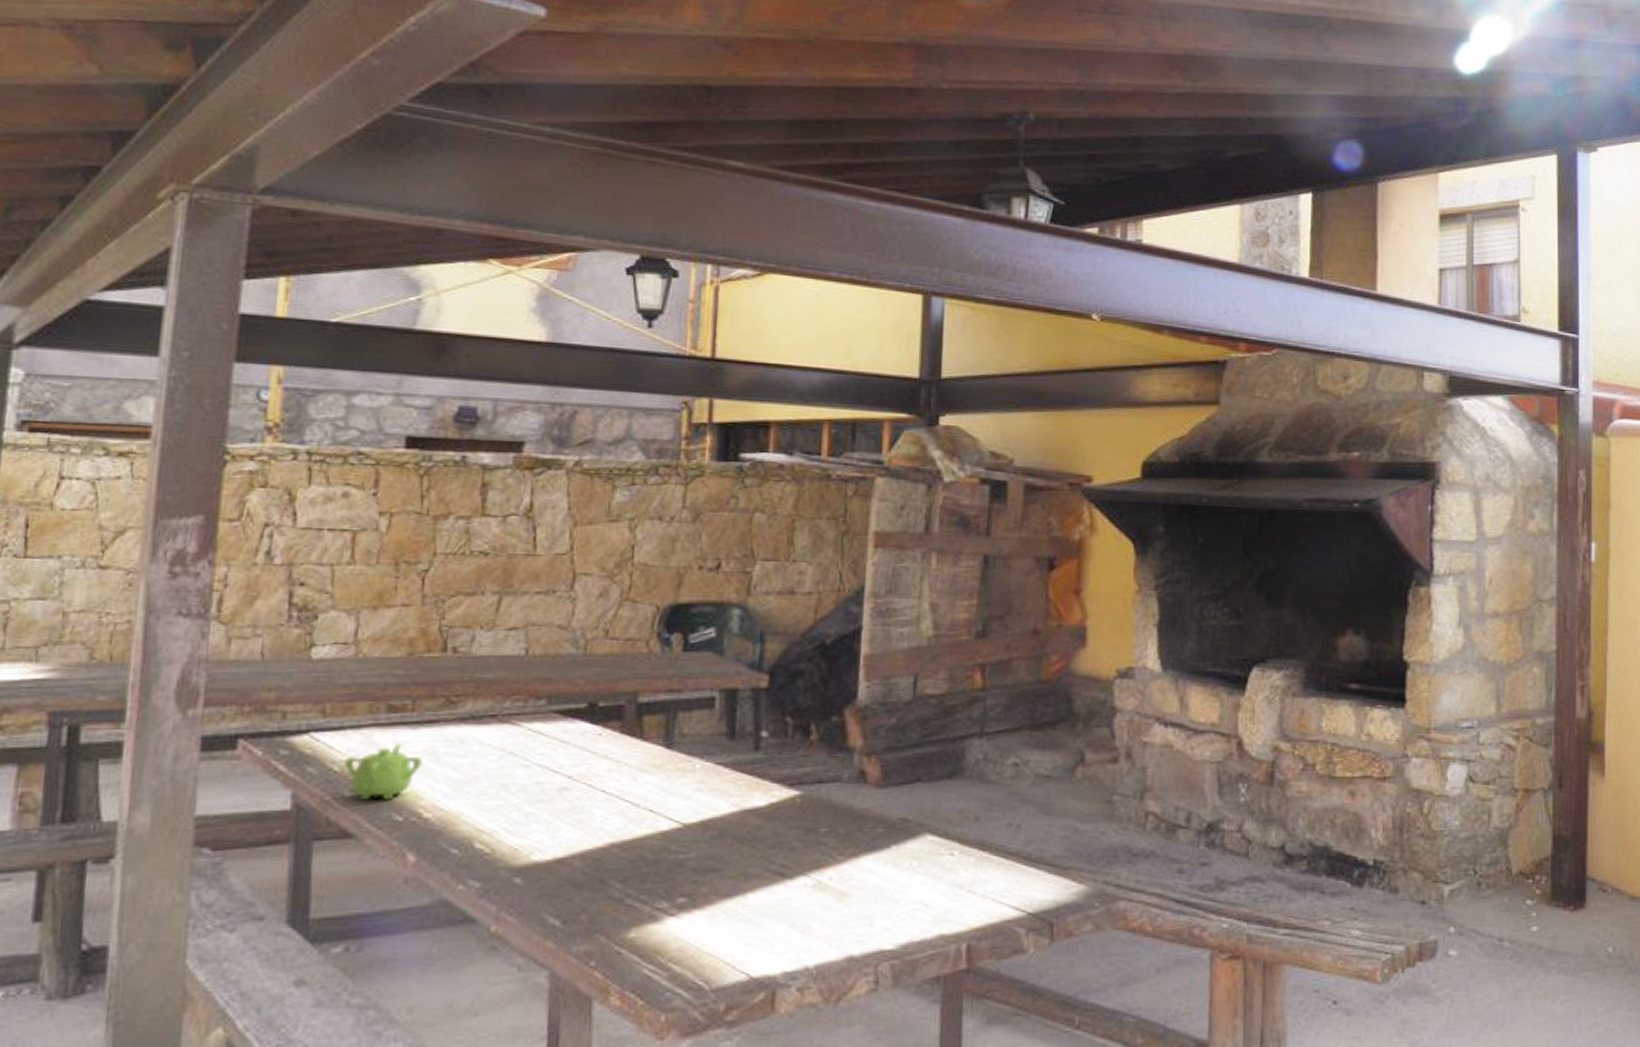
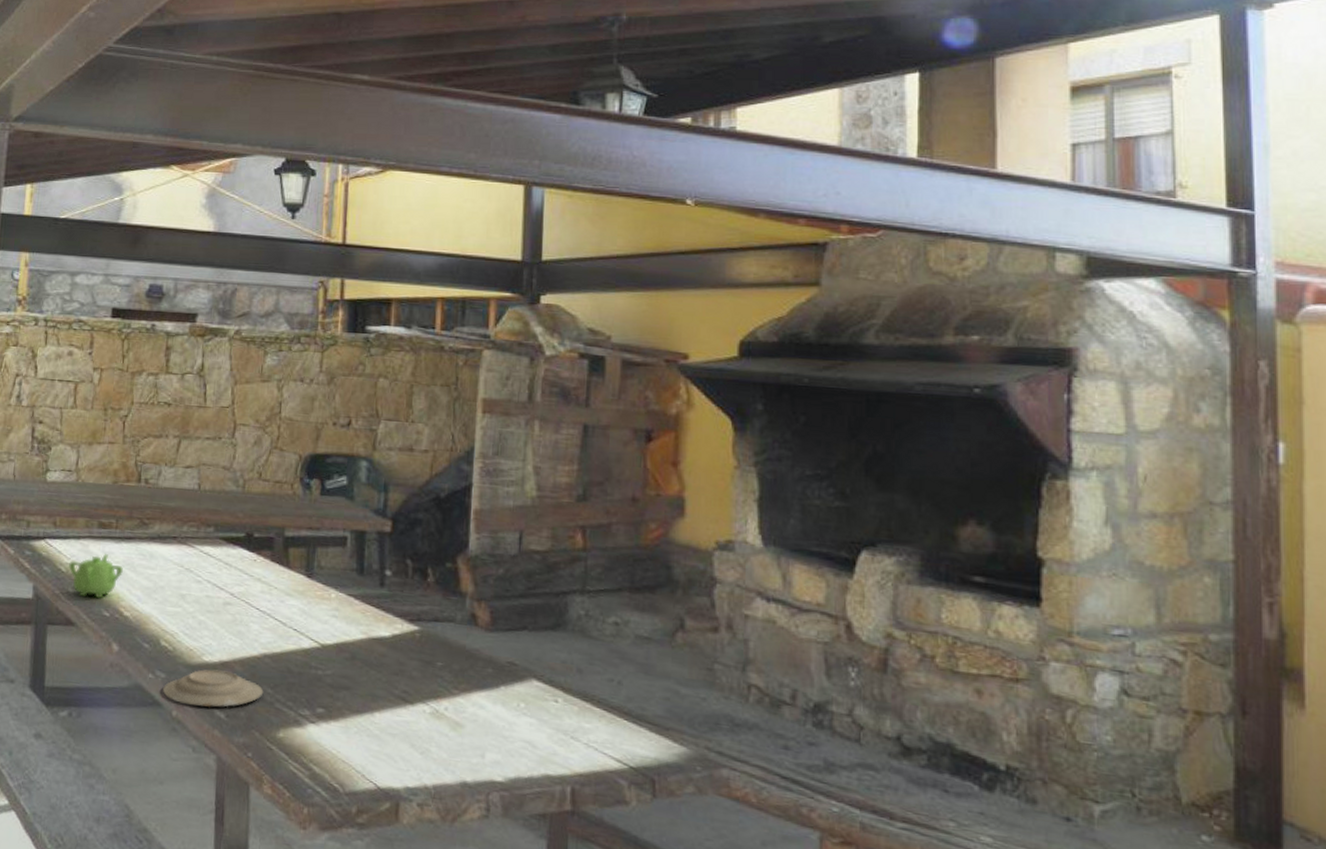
plate: none [476,868,611,917] -> present [162,669,264,708]

